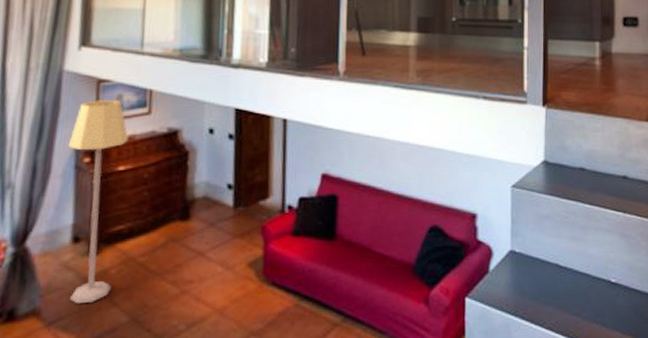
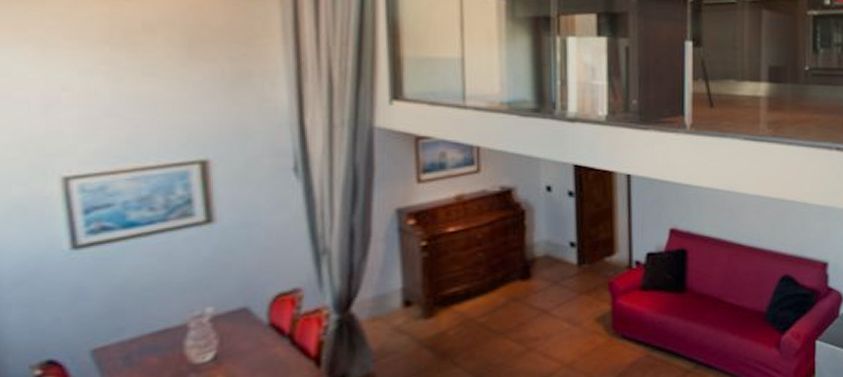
lamp: present [68,99,128,304] -> none [388,157,456,367]

